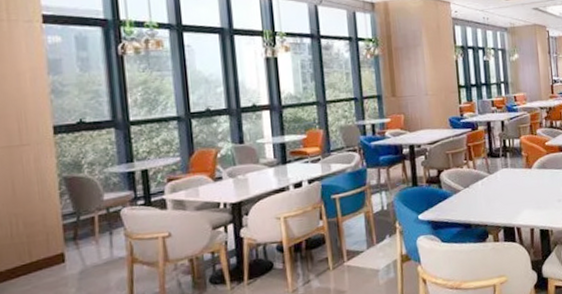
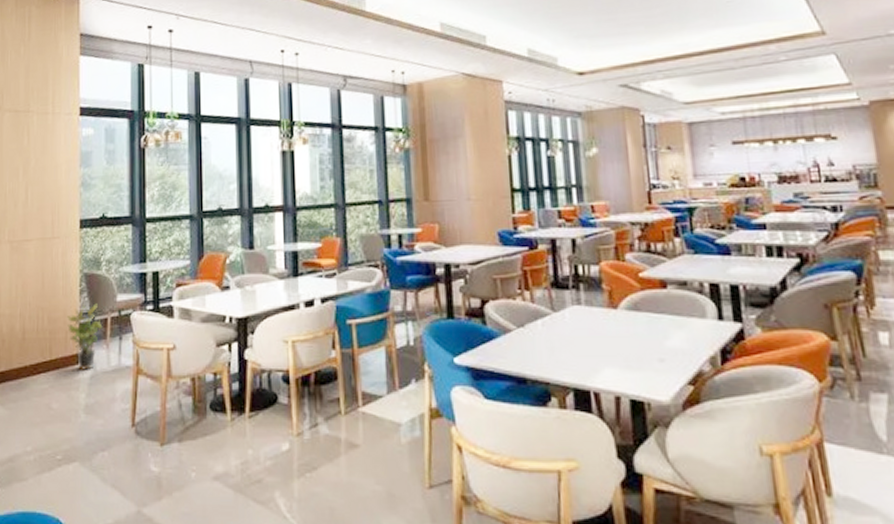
potted plant: none [47,204,90,268] -> present [67,303,103,370]

